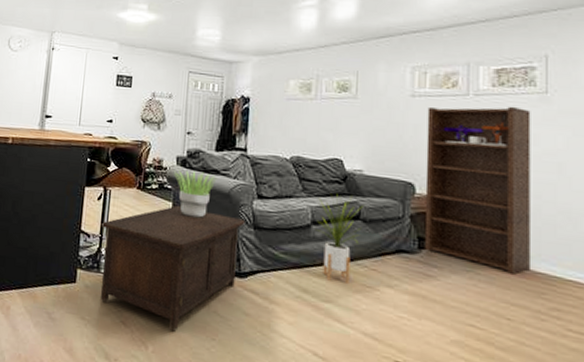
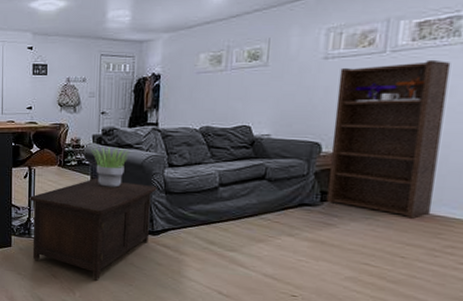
house plant: present [315,194,363,284] -> none [222,158,269,235]

